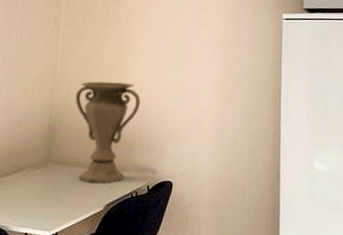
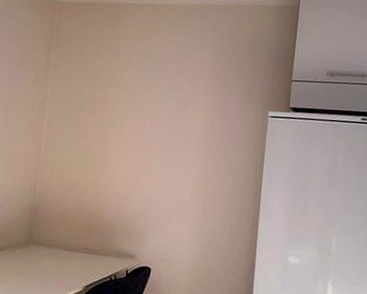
vase: present [75,81,141,184] -> none [58,167,123,267]

